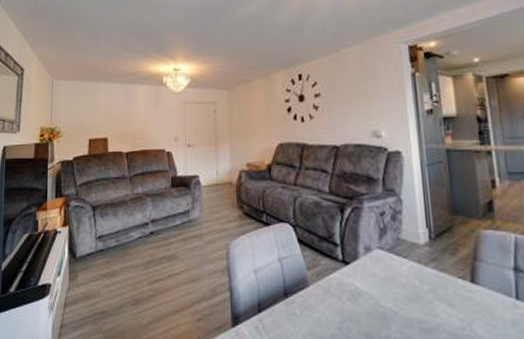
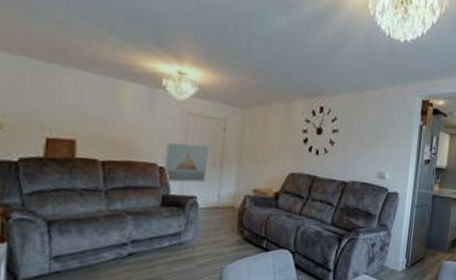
wall art: none [171,128,204,165] -> present [164,142,208,183]

